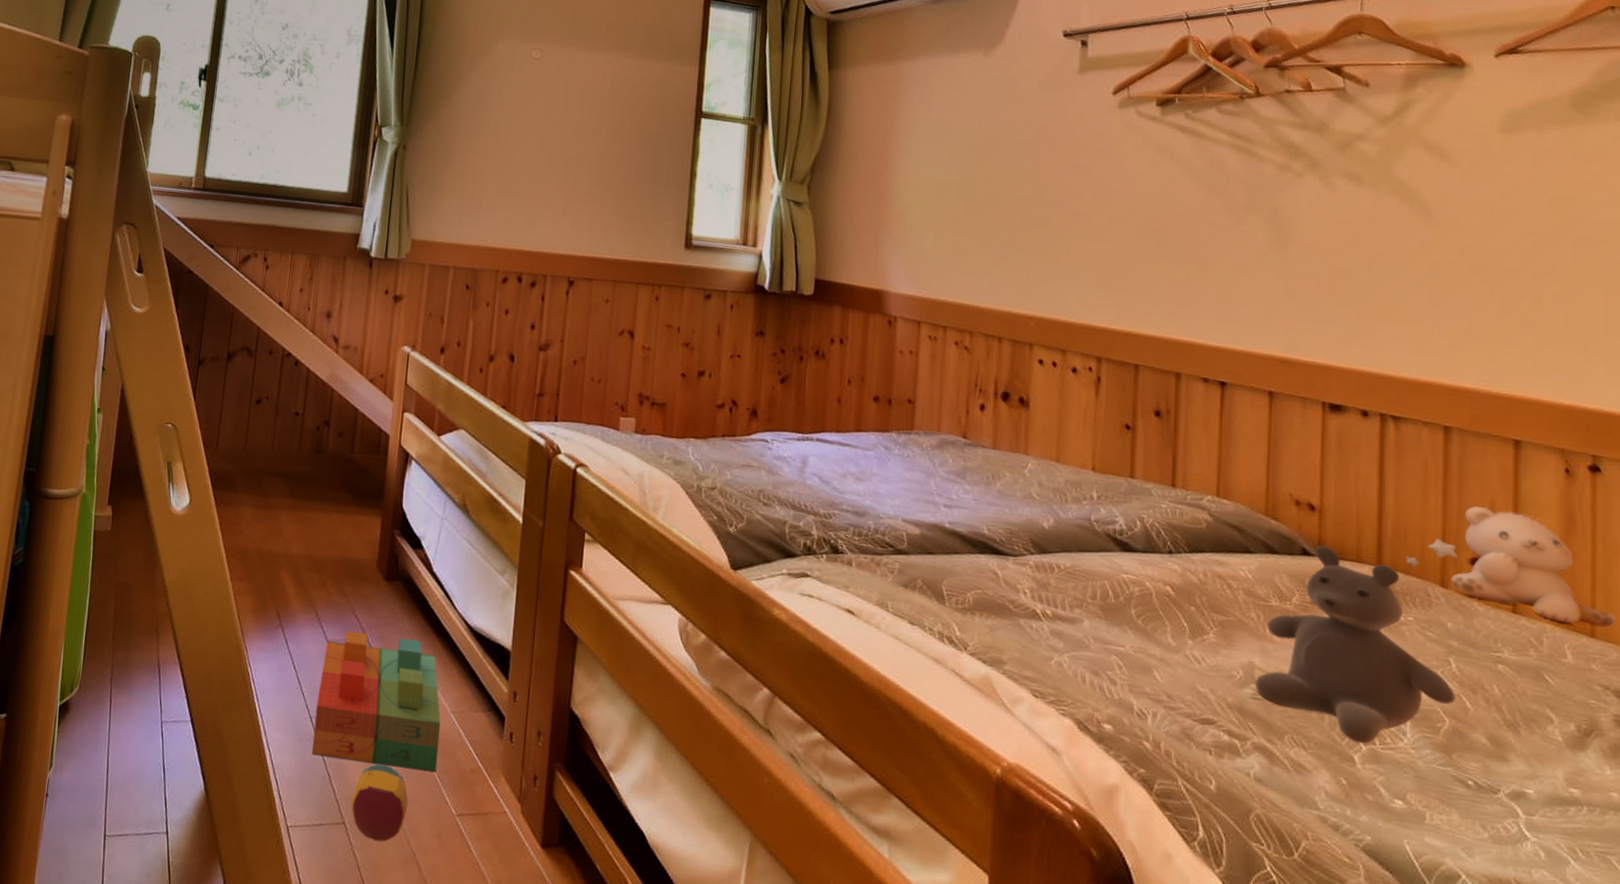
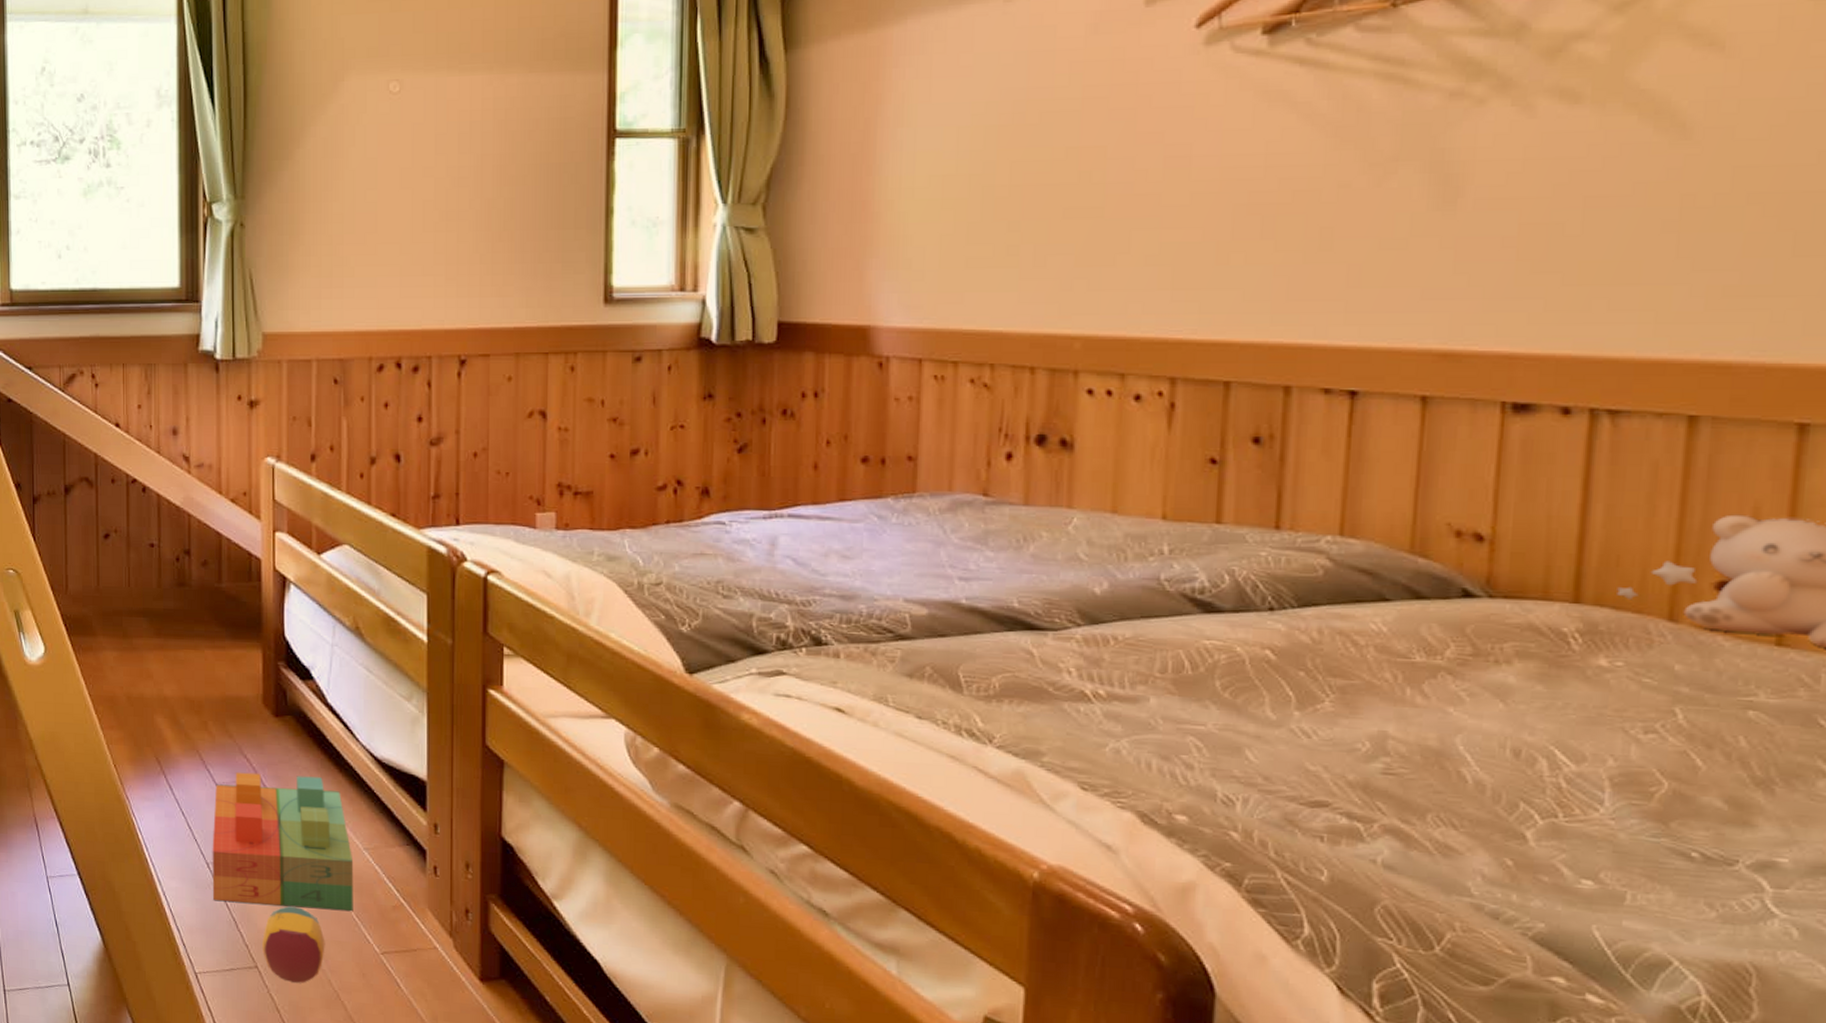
stuffed bear: present [1255,545,1455,744] -> none [1387,584,1680,818]

